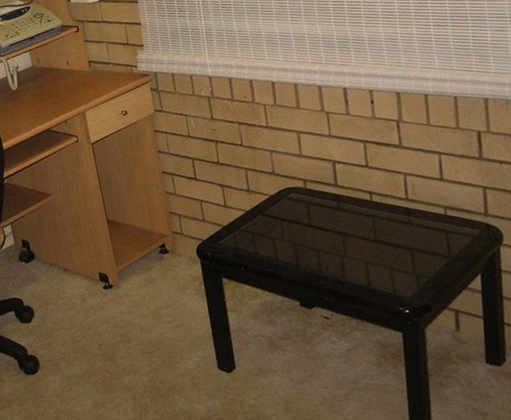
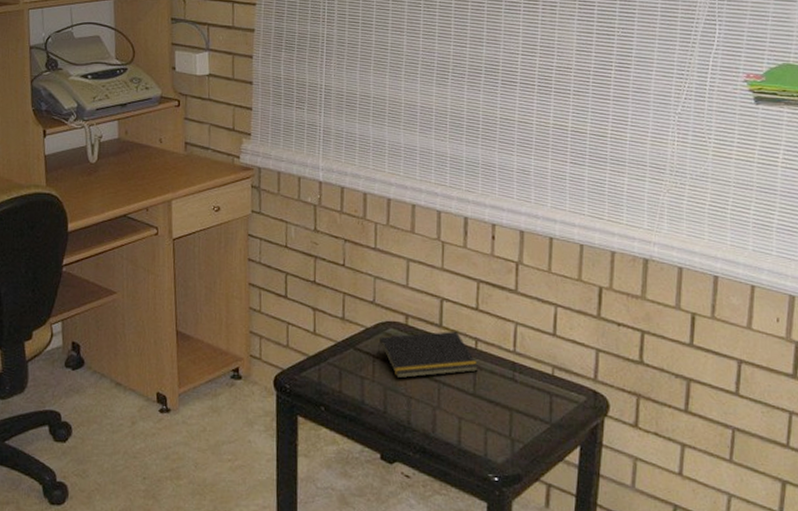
notepad: none [283,188,376,236] -> present [377,331,478,379]

